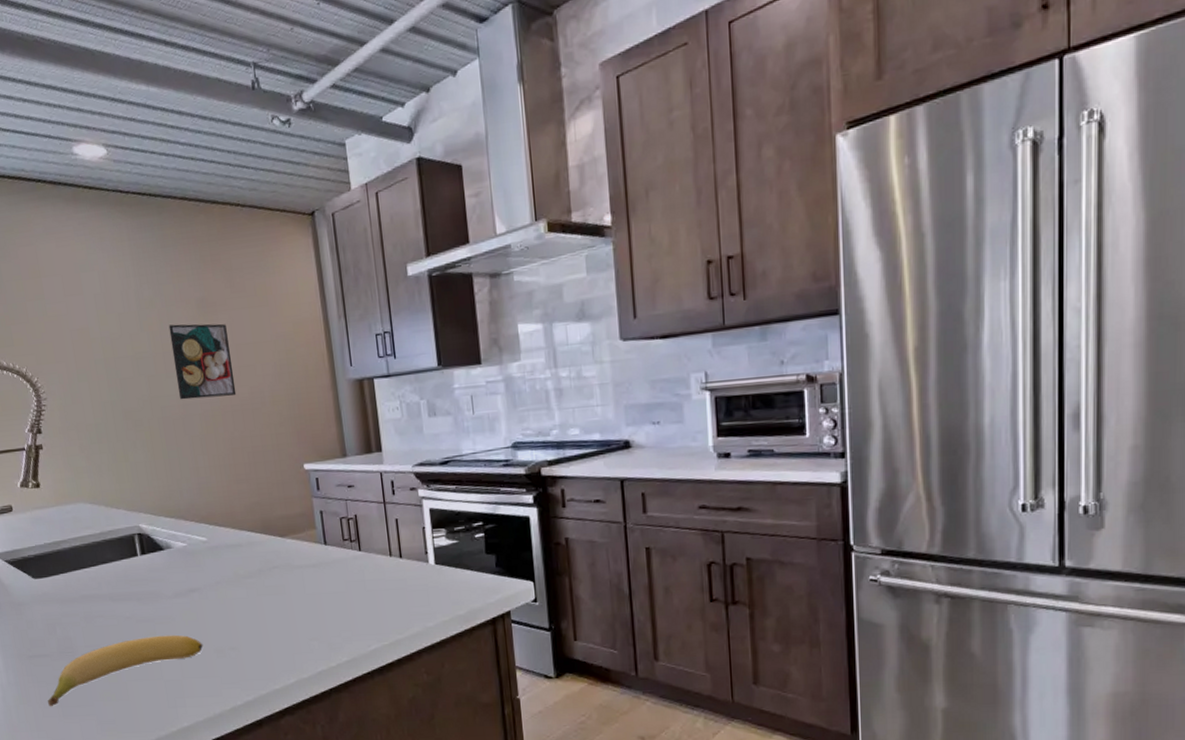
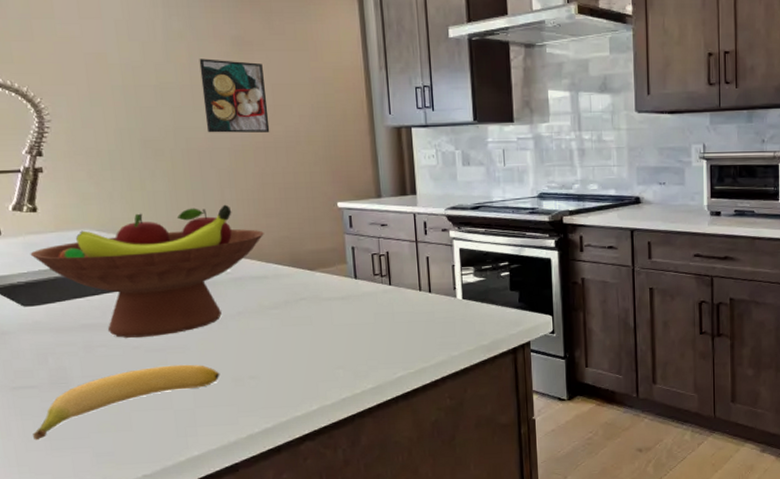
fruit bowl: none [36,472,236,609] -> present [30,204,264,338]

